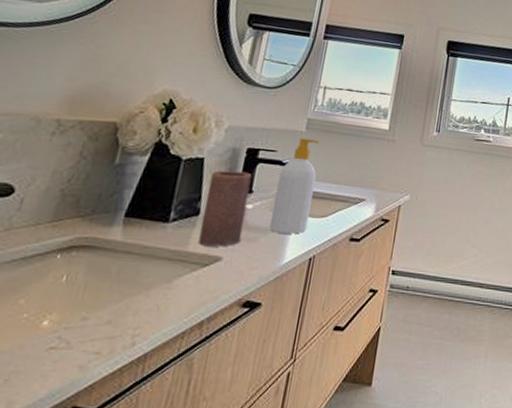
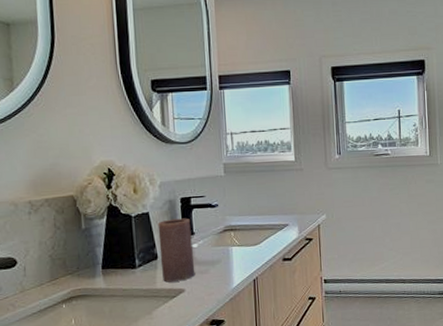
soap bottle: present [268,138,319,234] -> none [211,180,245,264]

